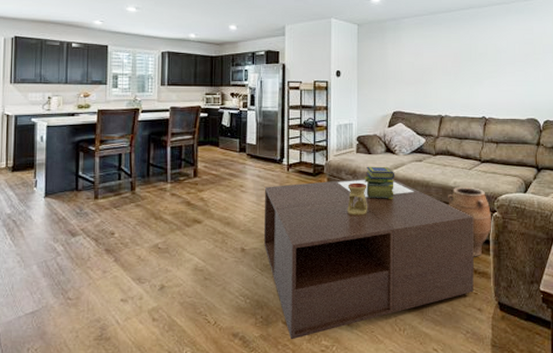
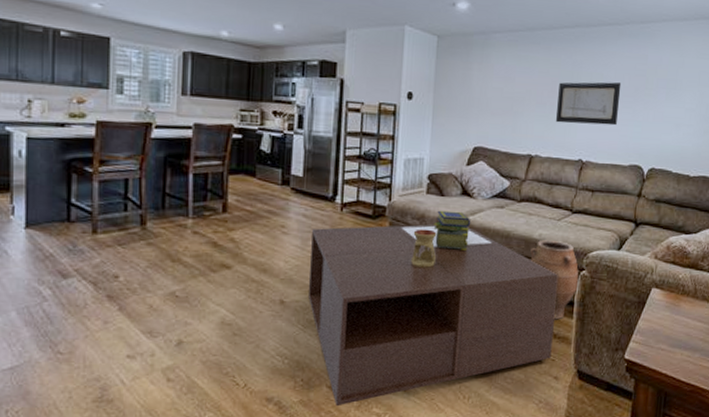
wall art: none [459,51,513,87] -> present [555,82,622,126]

